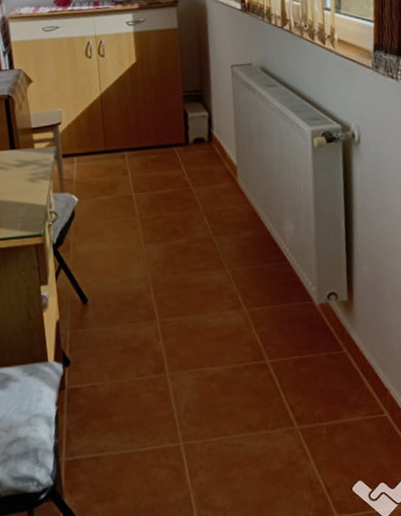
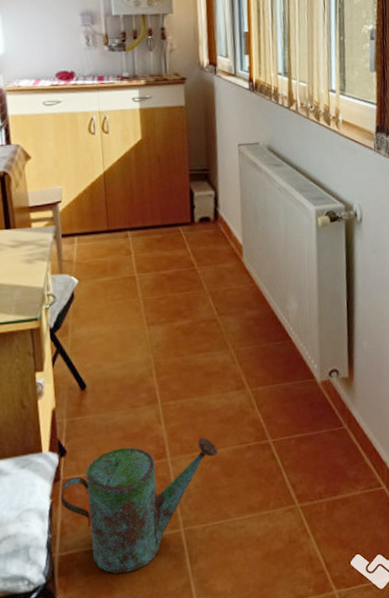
watering can: none [66,354,216,482] -> present [61,437,218,574]

